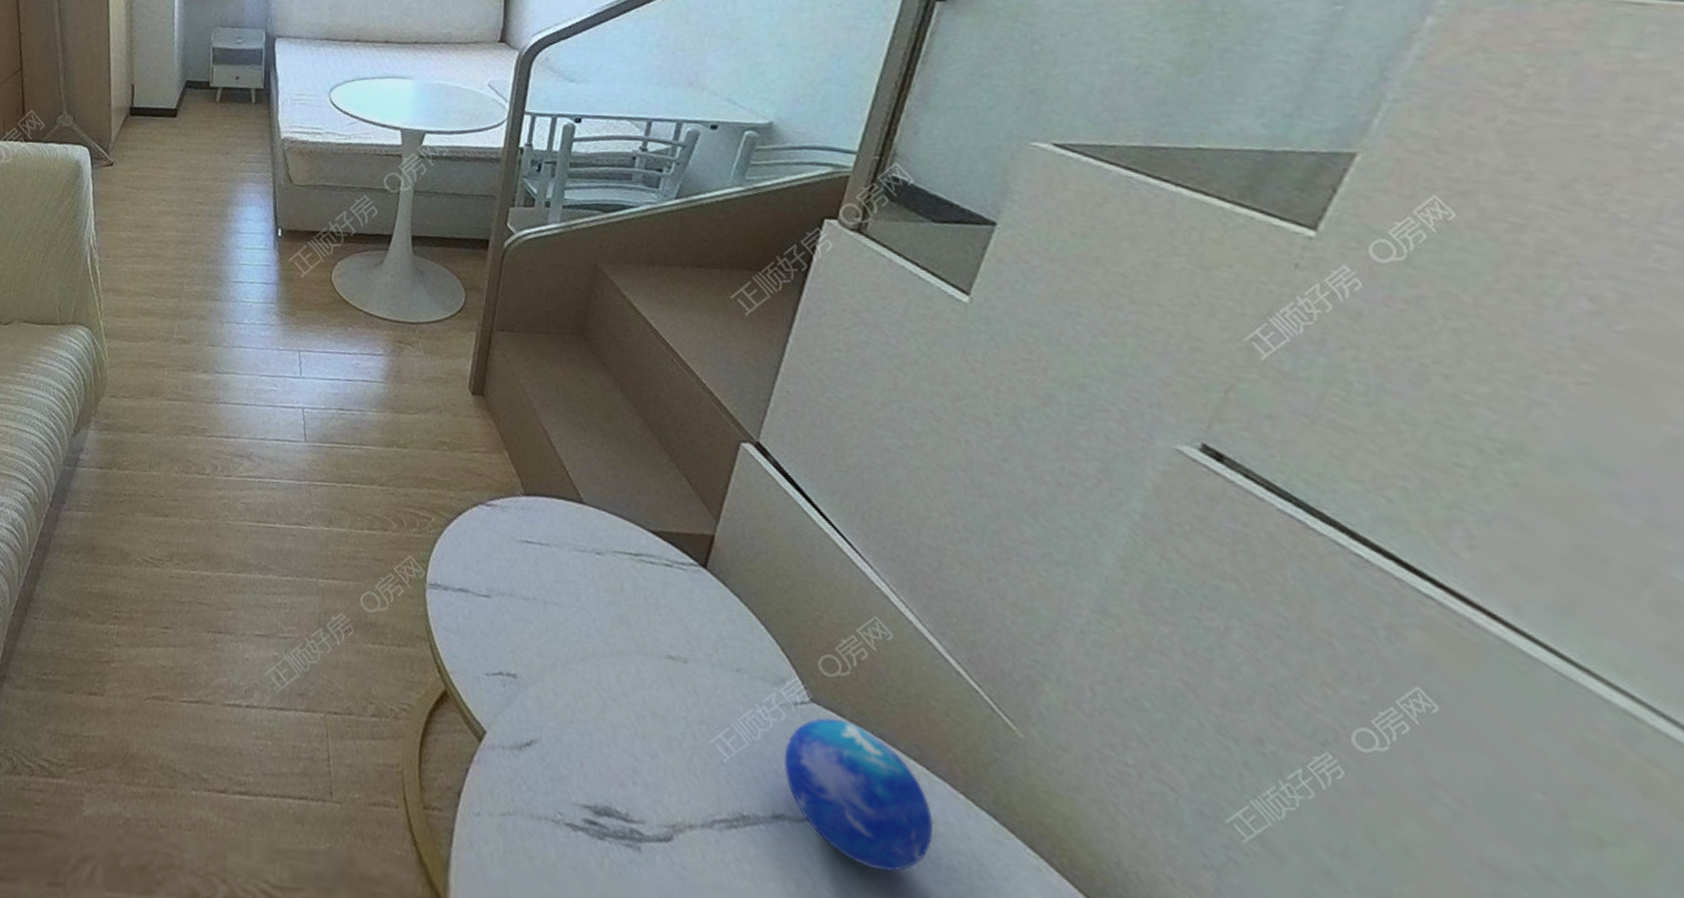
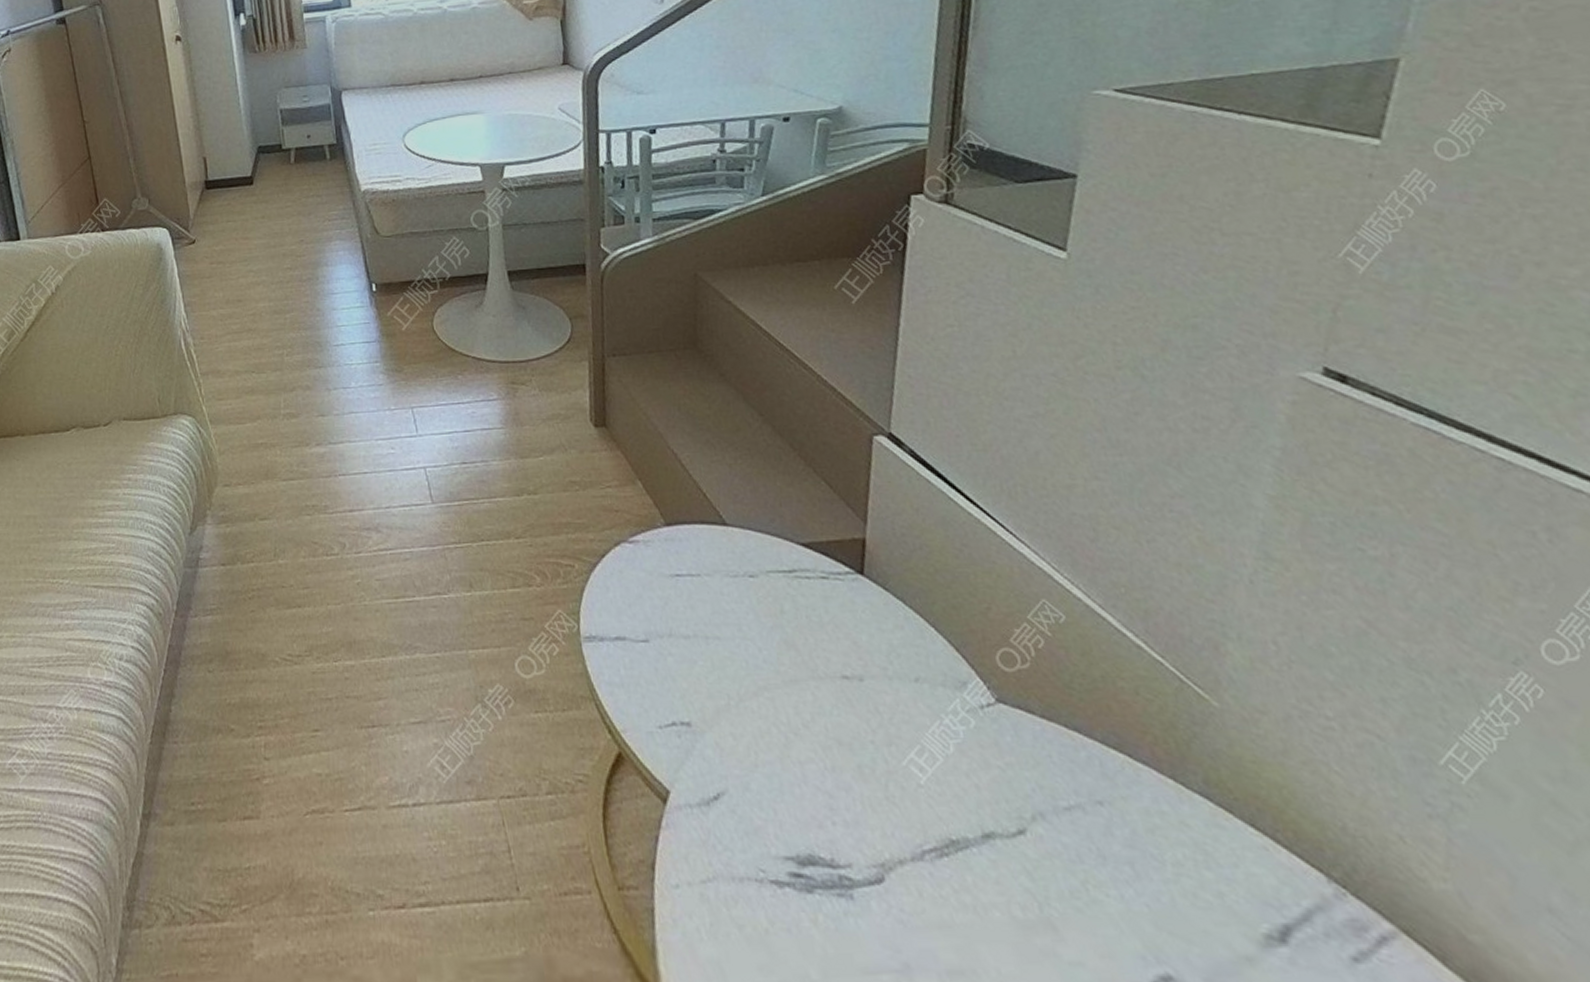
decorative orb: present [784,718,934,872] -> none [980,716,1152,879]

